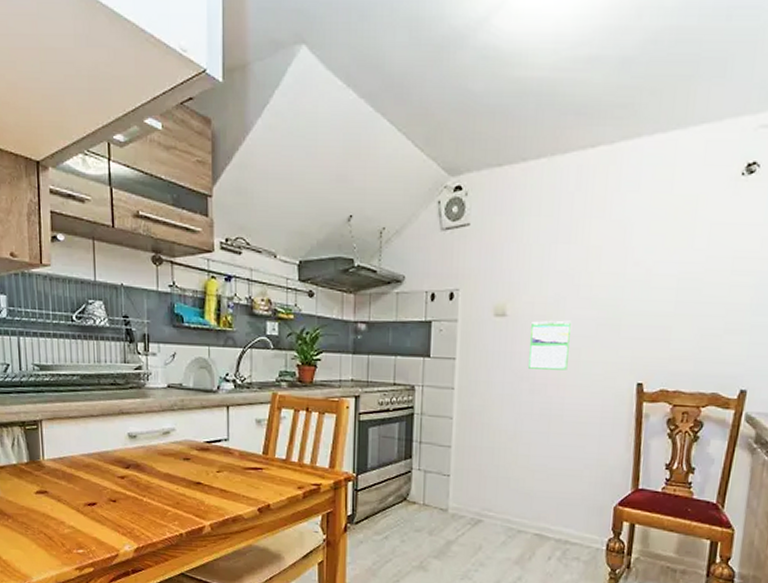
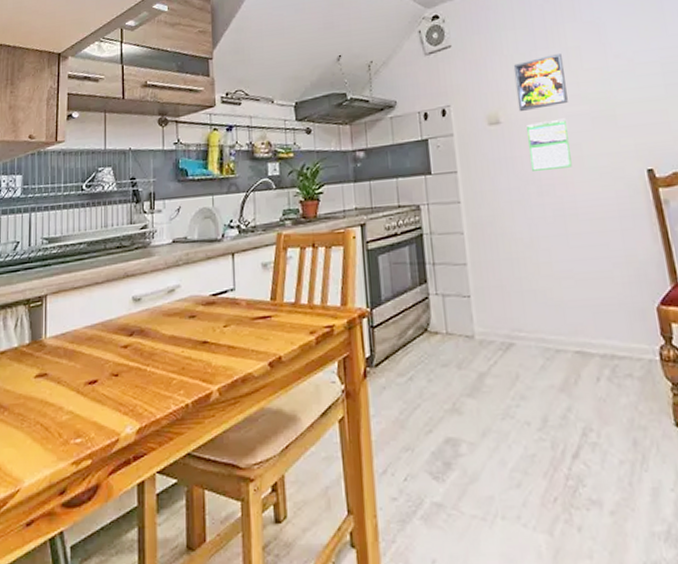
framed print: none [527,251,581,307] -> present [513,54,568,111]

